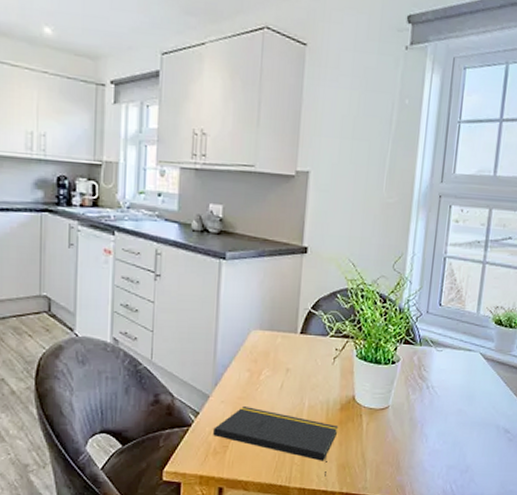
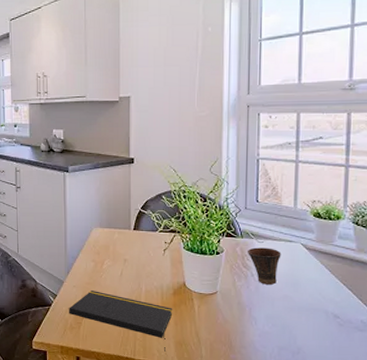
cup: none [425,356,460,398] -> present [248,247,281,285]

